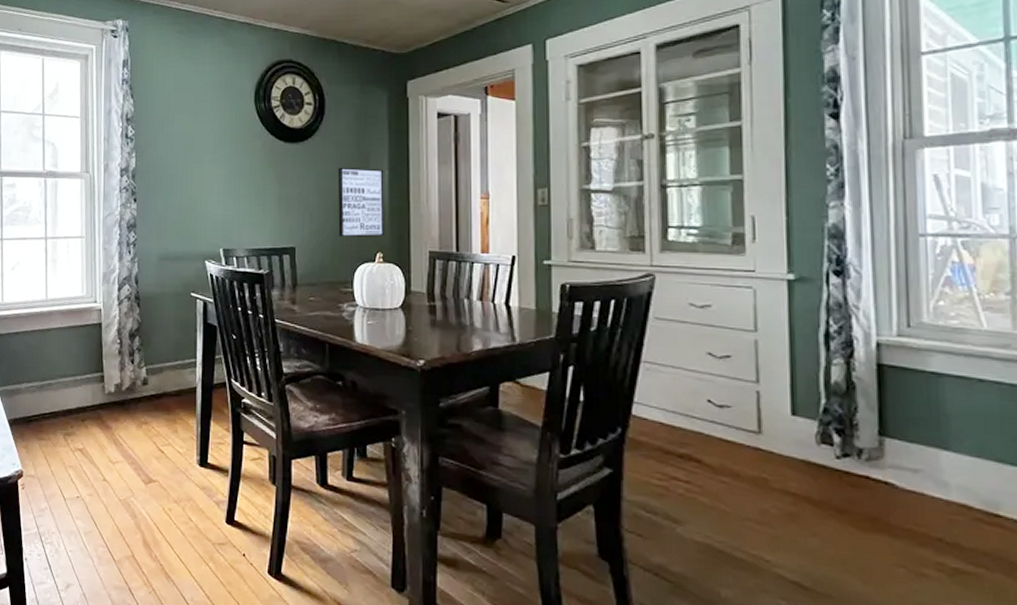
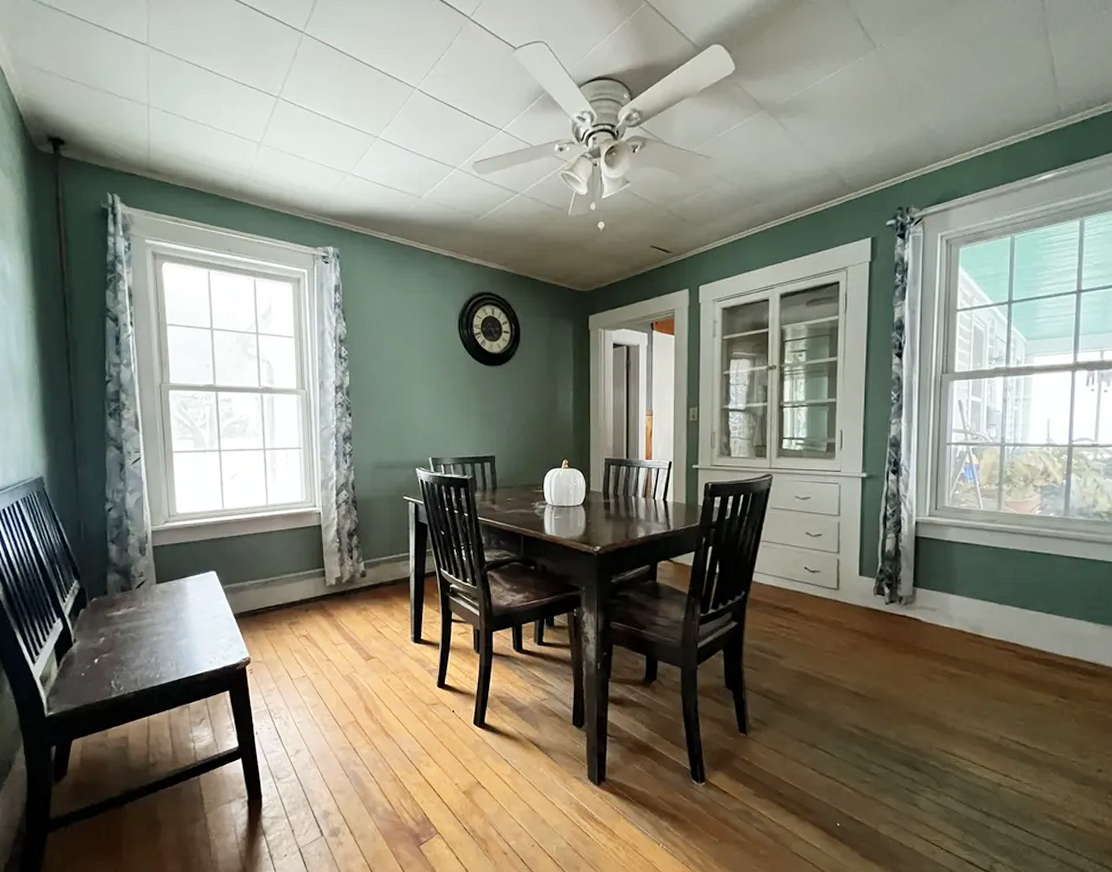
wall art: present [338,167,384,237] -> none [531,387,570,447]

